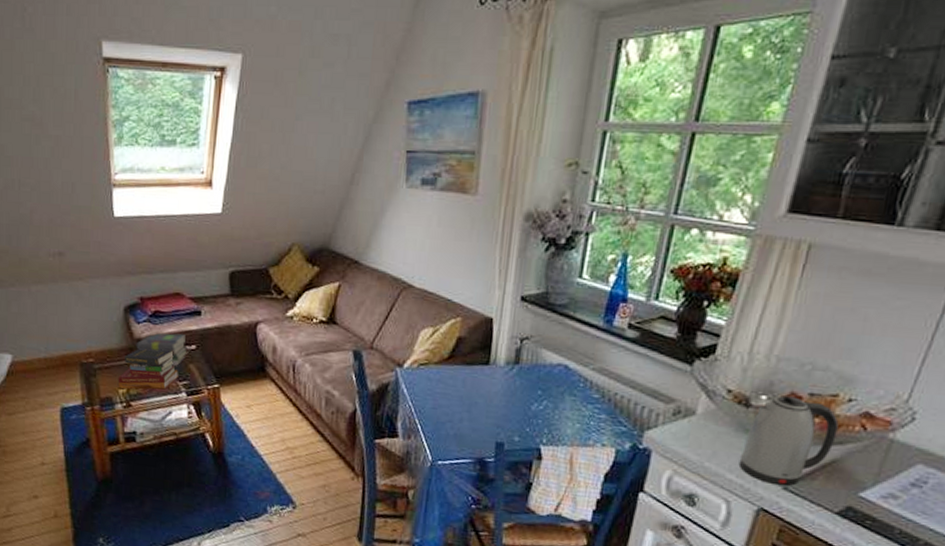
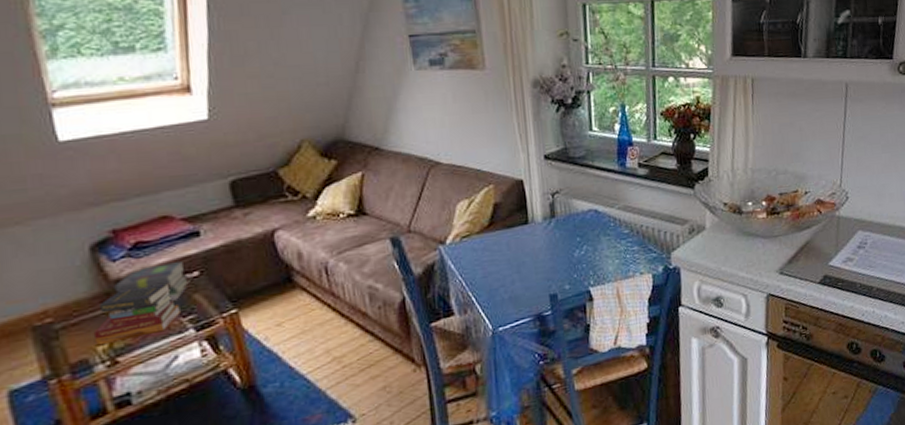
kettle: present [738,395,839,486] -> none [744,198,804,272]

